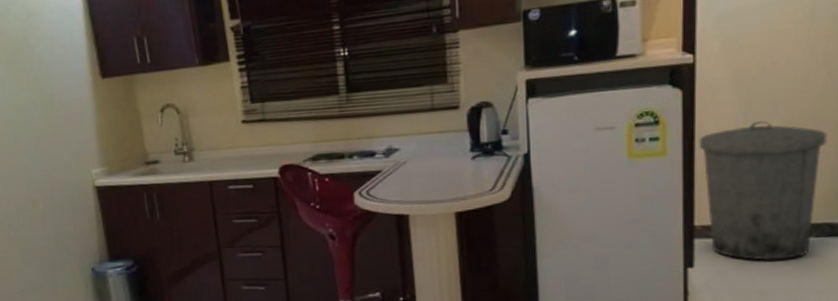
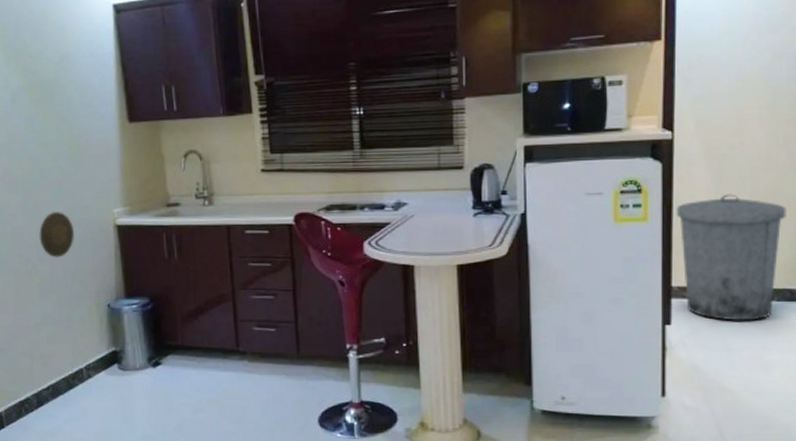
decorative plate: none [18,175,54,223] -> present [39,211,74,258]

